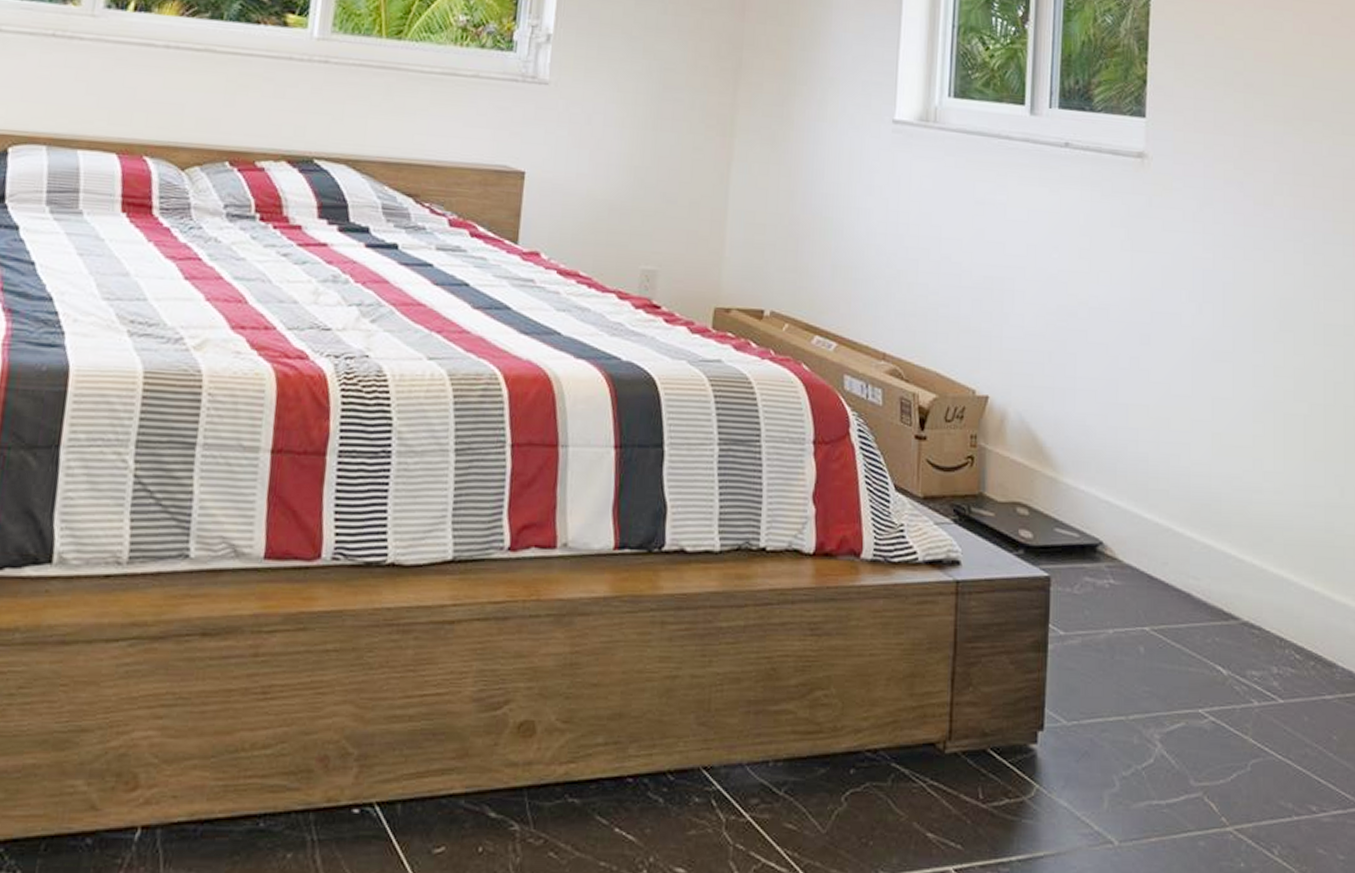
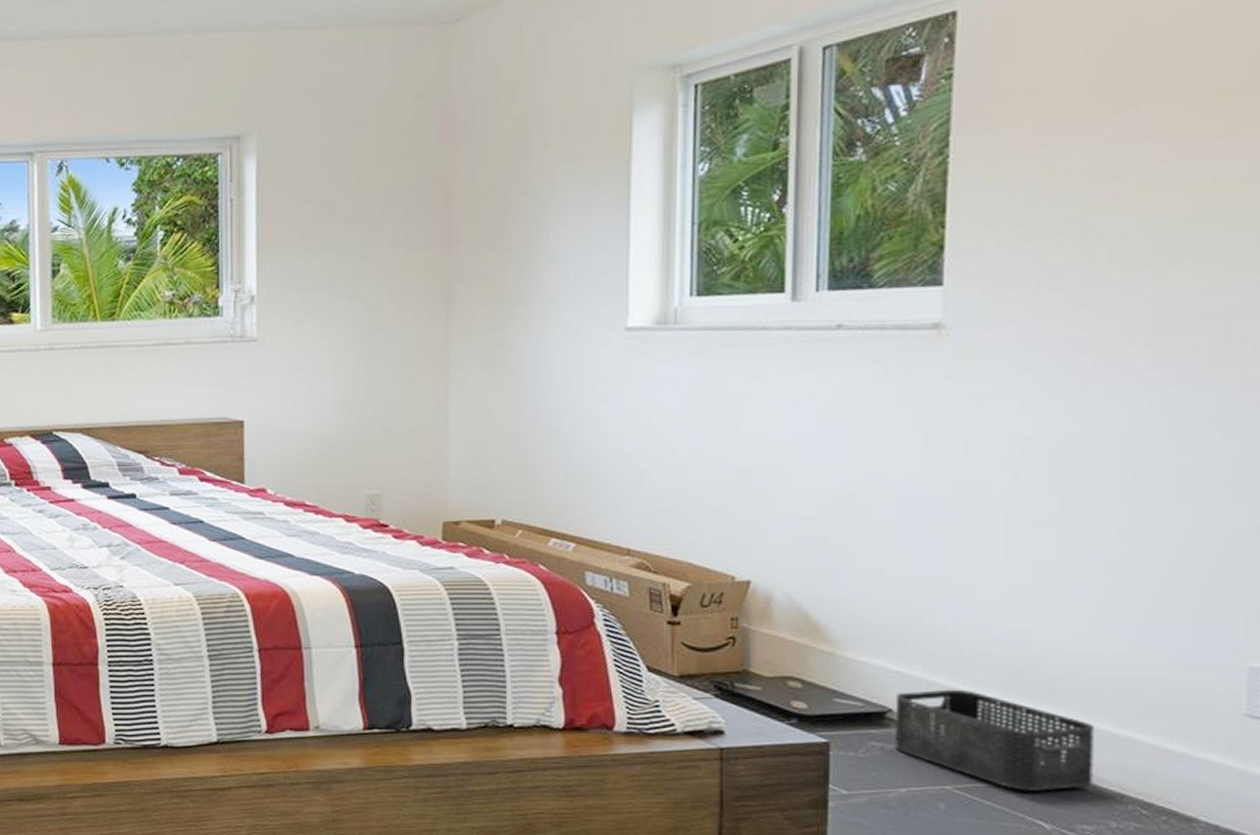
storage bin: none [1104,521,1259,634] -> present [895,689,1094,791]

